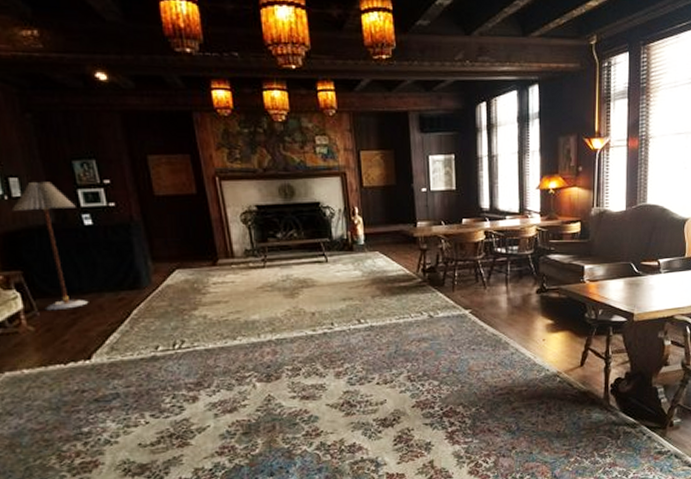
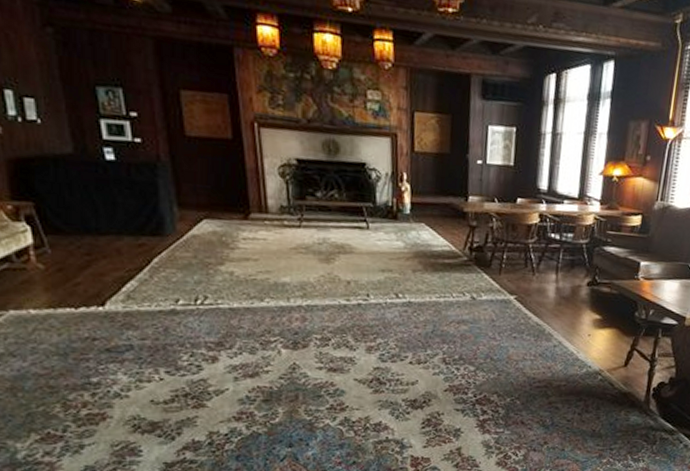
floor lamp: present [11,181,88,311] -> none [25,105,104,250]

